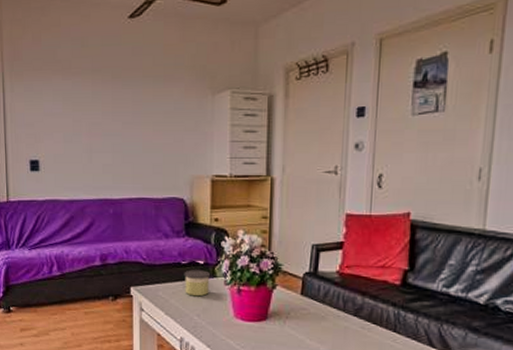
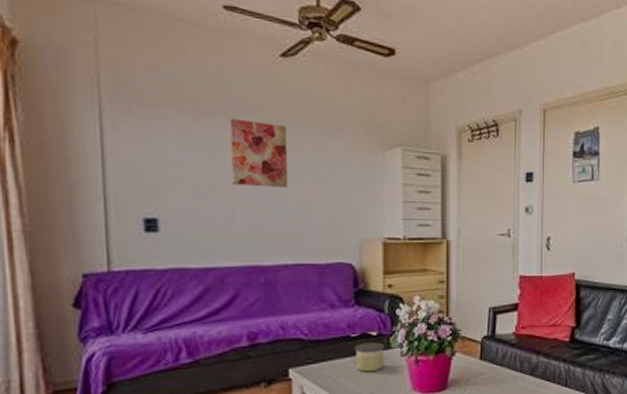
wall art: none [90,75,133,132] -> present [230,118,289,188]

